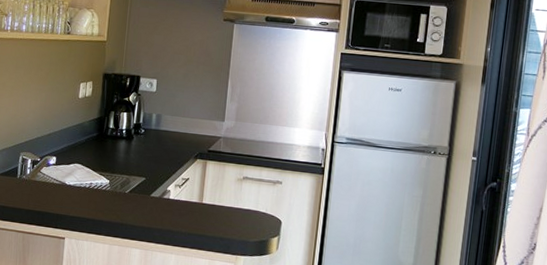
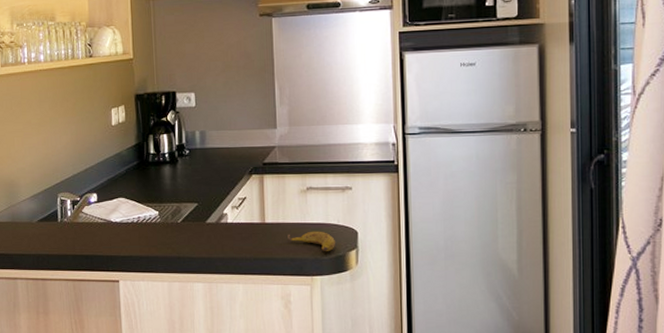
banana: none [220,215,261,236] -> present [288,231,335,252]

